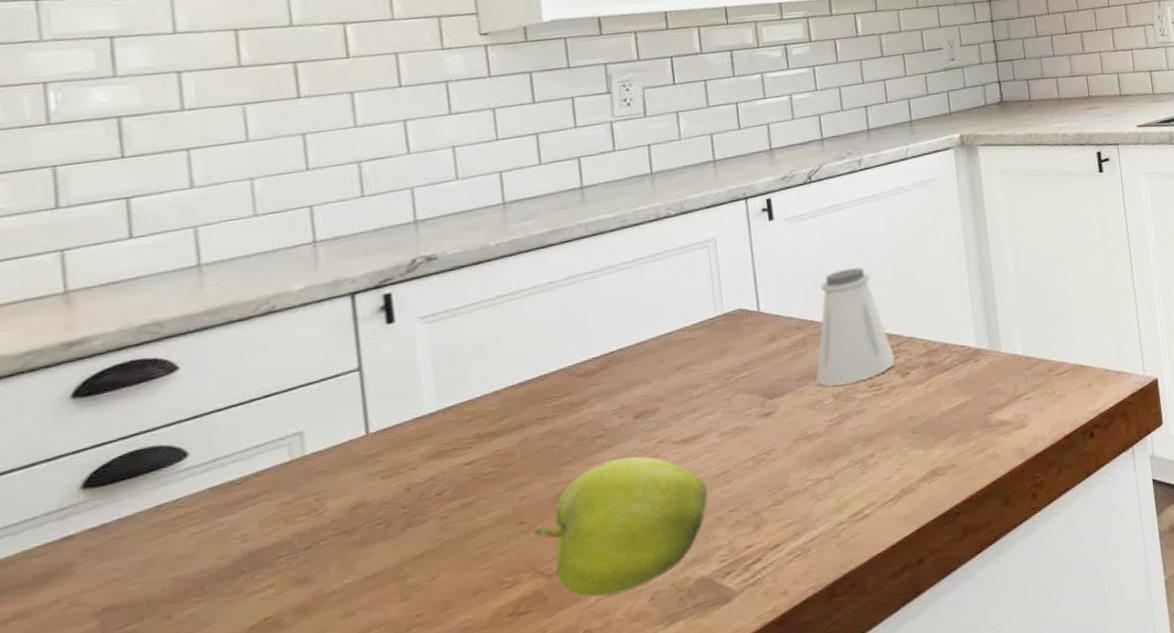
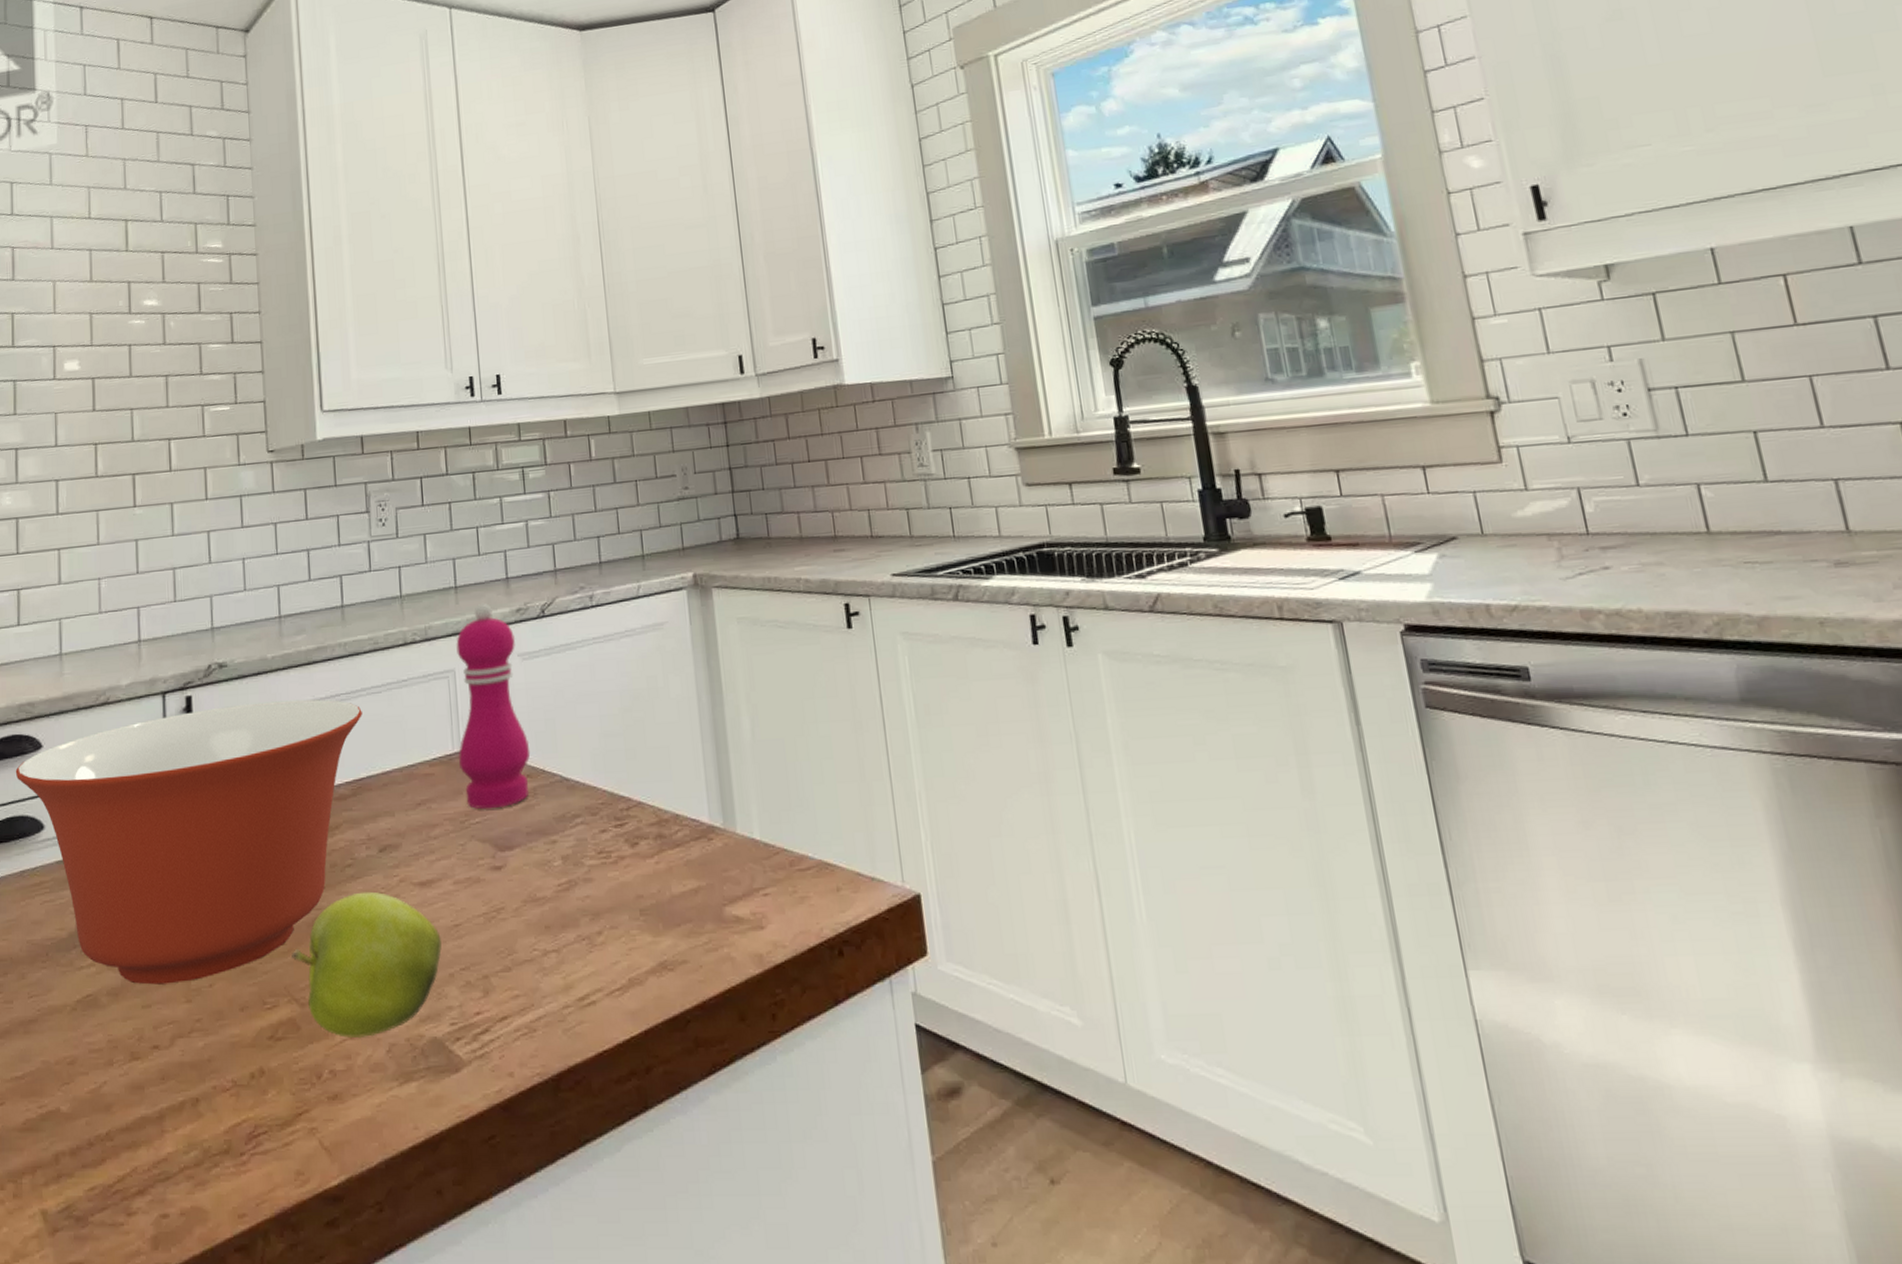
mixing bowl: none [138,280,610,595] -> present [15,699,362,985]
pepper mill: none [716,173,799,365] -> present [456,602,531,810]
saltshaker: present [815,267,896,387] -> none [544,715,625,847]

